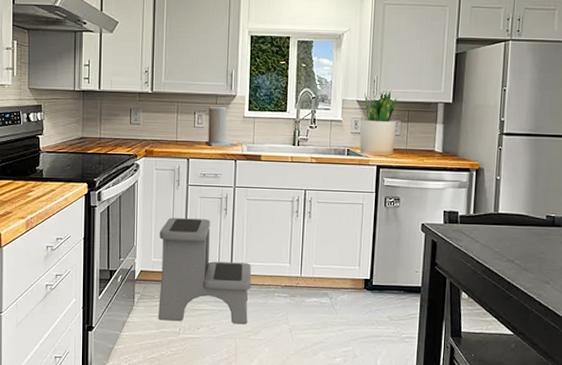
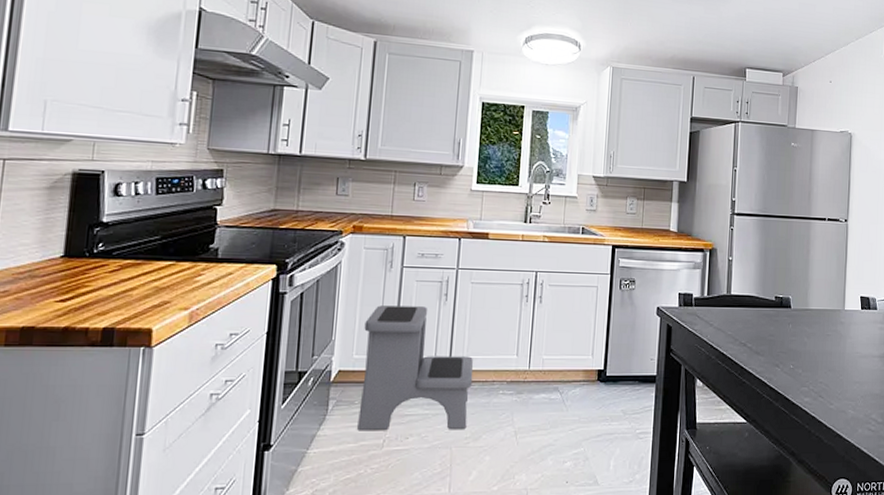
paper towel: present [205,106,238,148] -> none [425,177,463,225]
planter: present [359,90,399,156] -> none [594,166,635,236]

